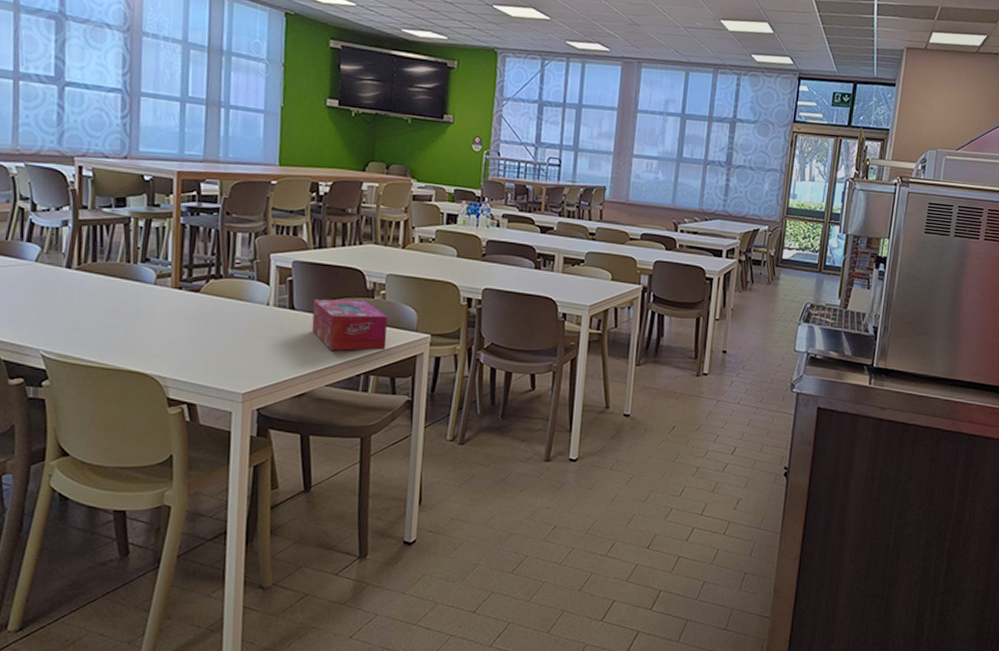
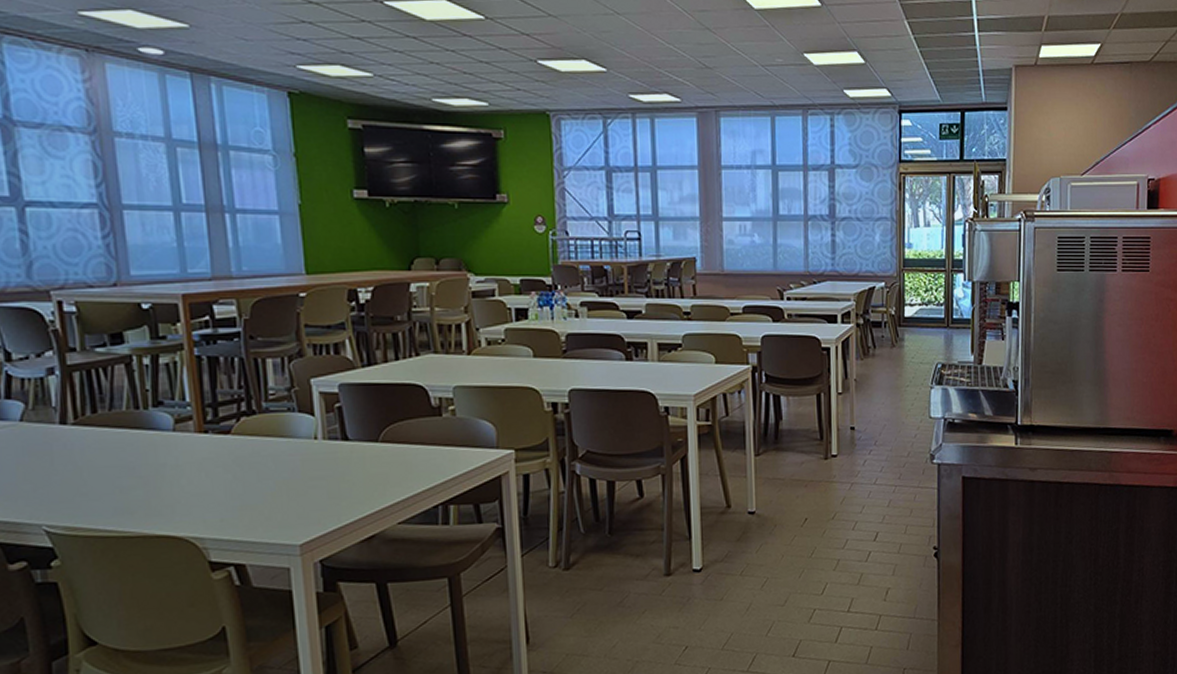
tissue box: present [311,299,387,351] -> none [370,420,464,483]

